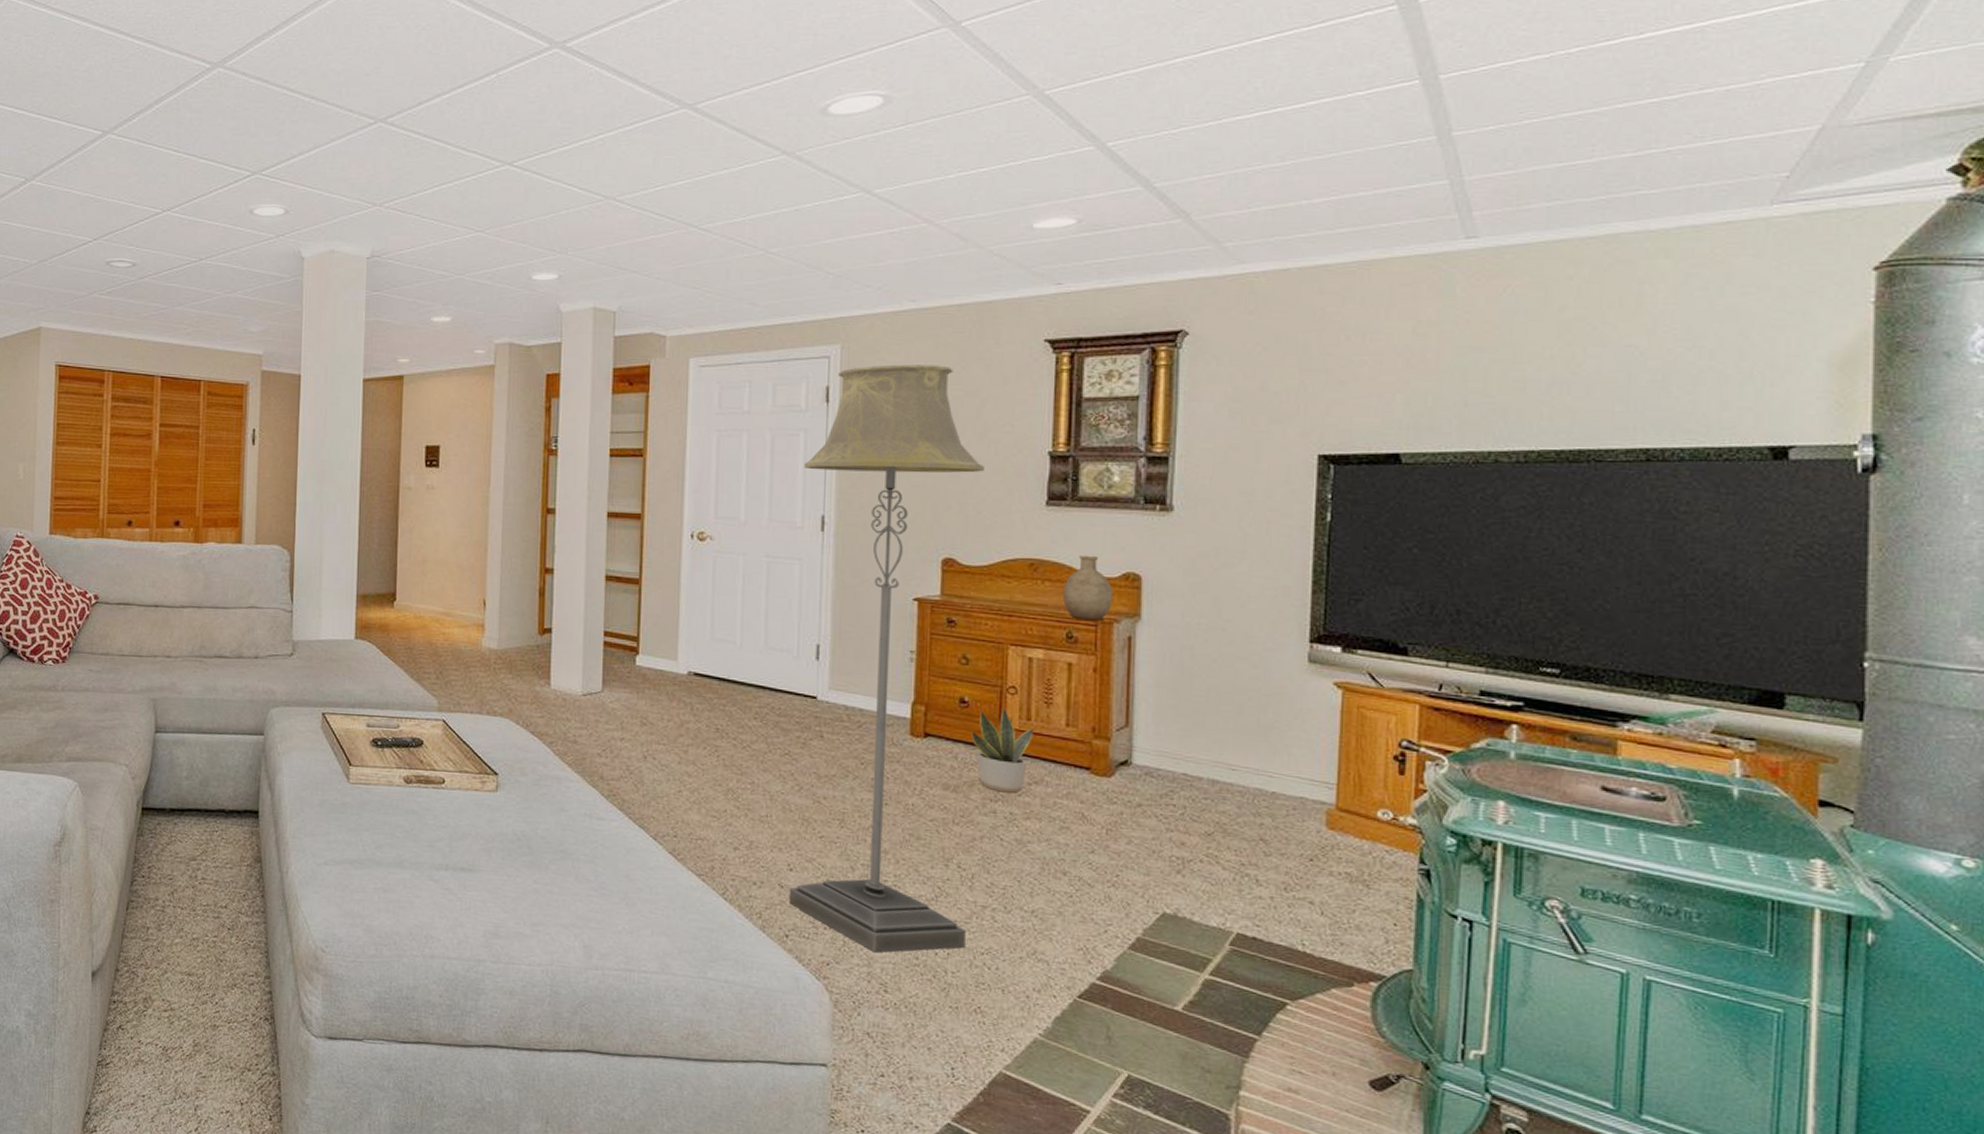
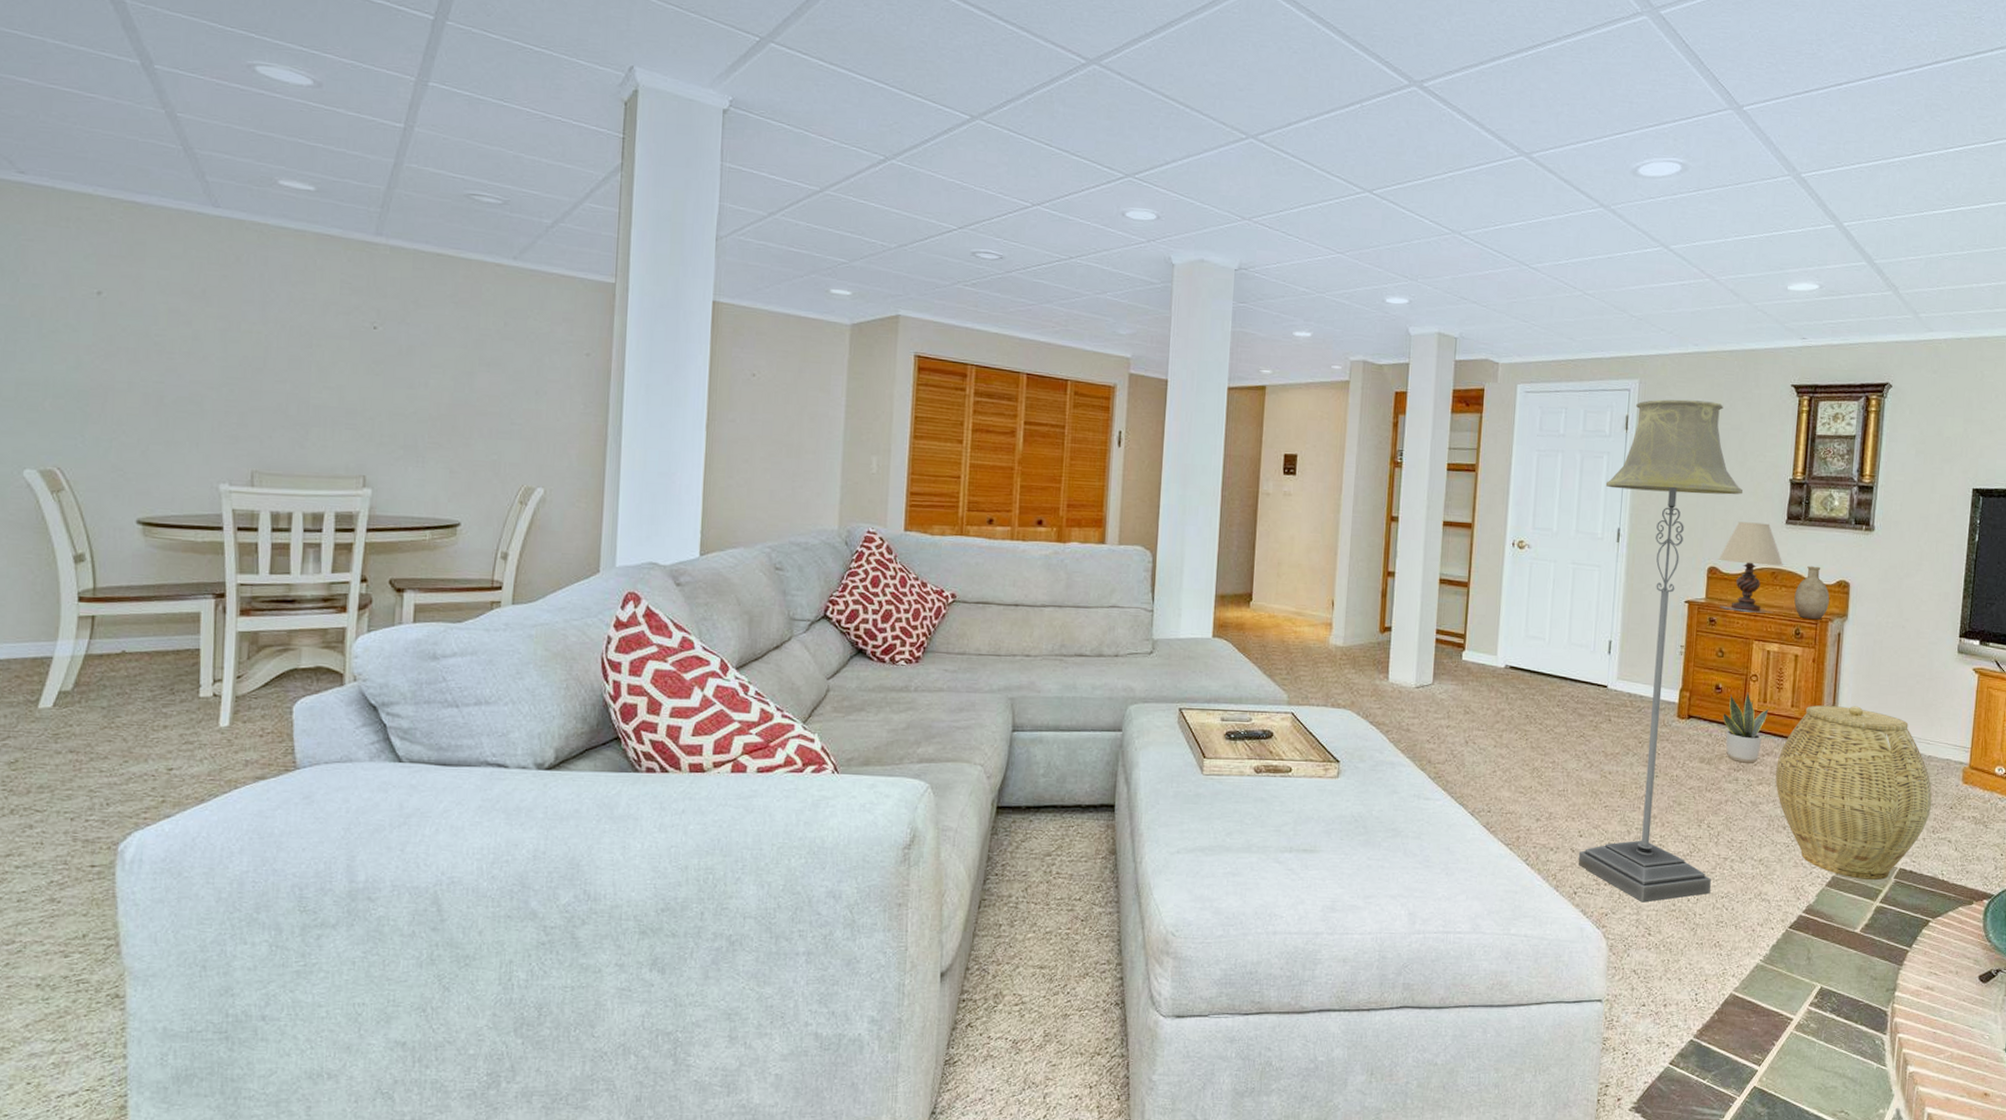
table lamp: none [954,504,1046,613] -> present [1717,521,1784,614]
woven basket: none [1049,724,1282,947] -> present [1775,705,1933,881]

